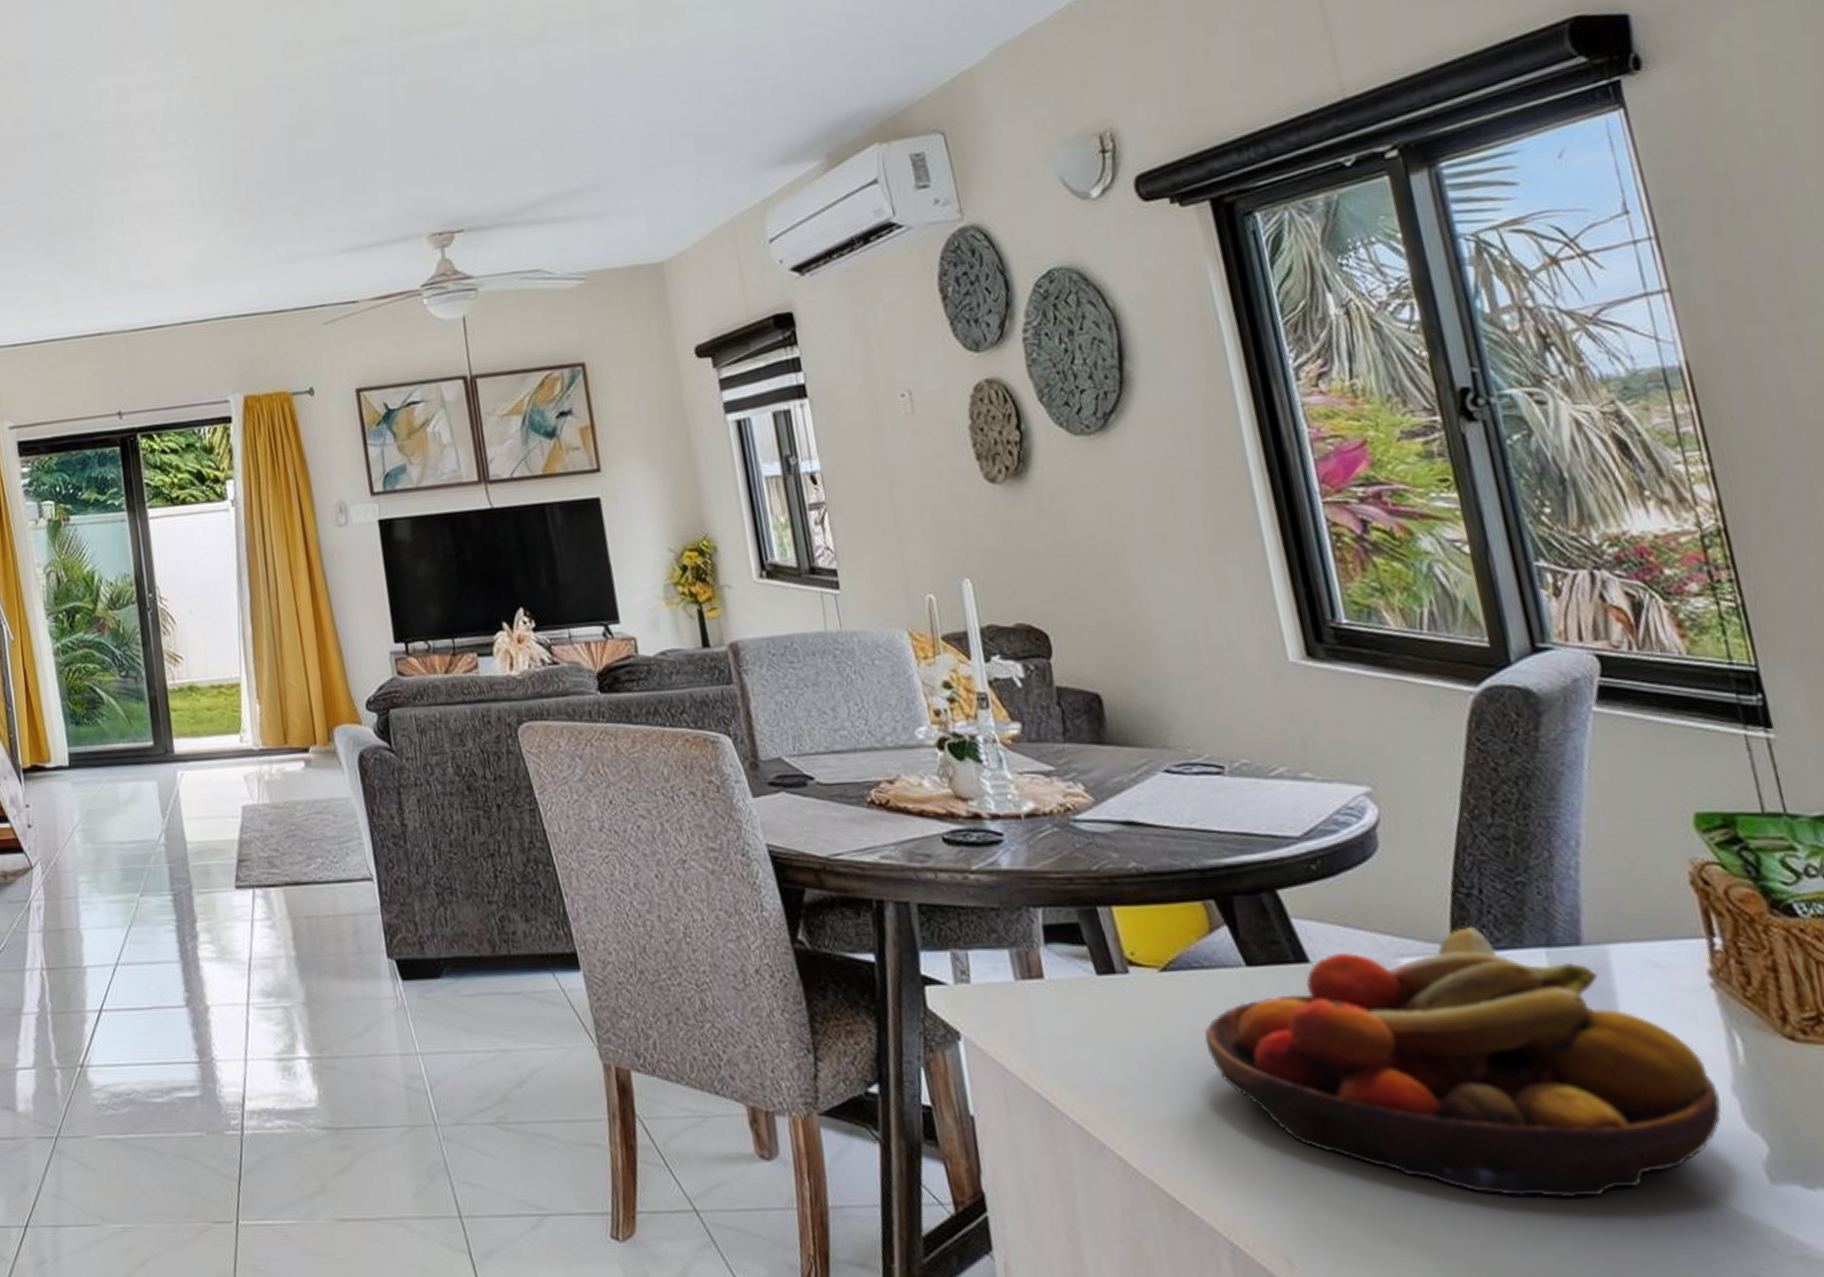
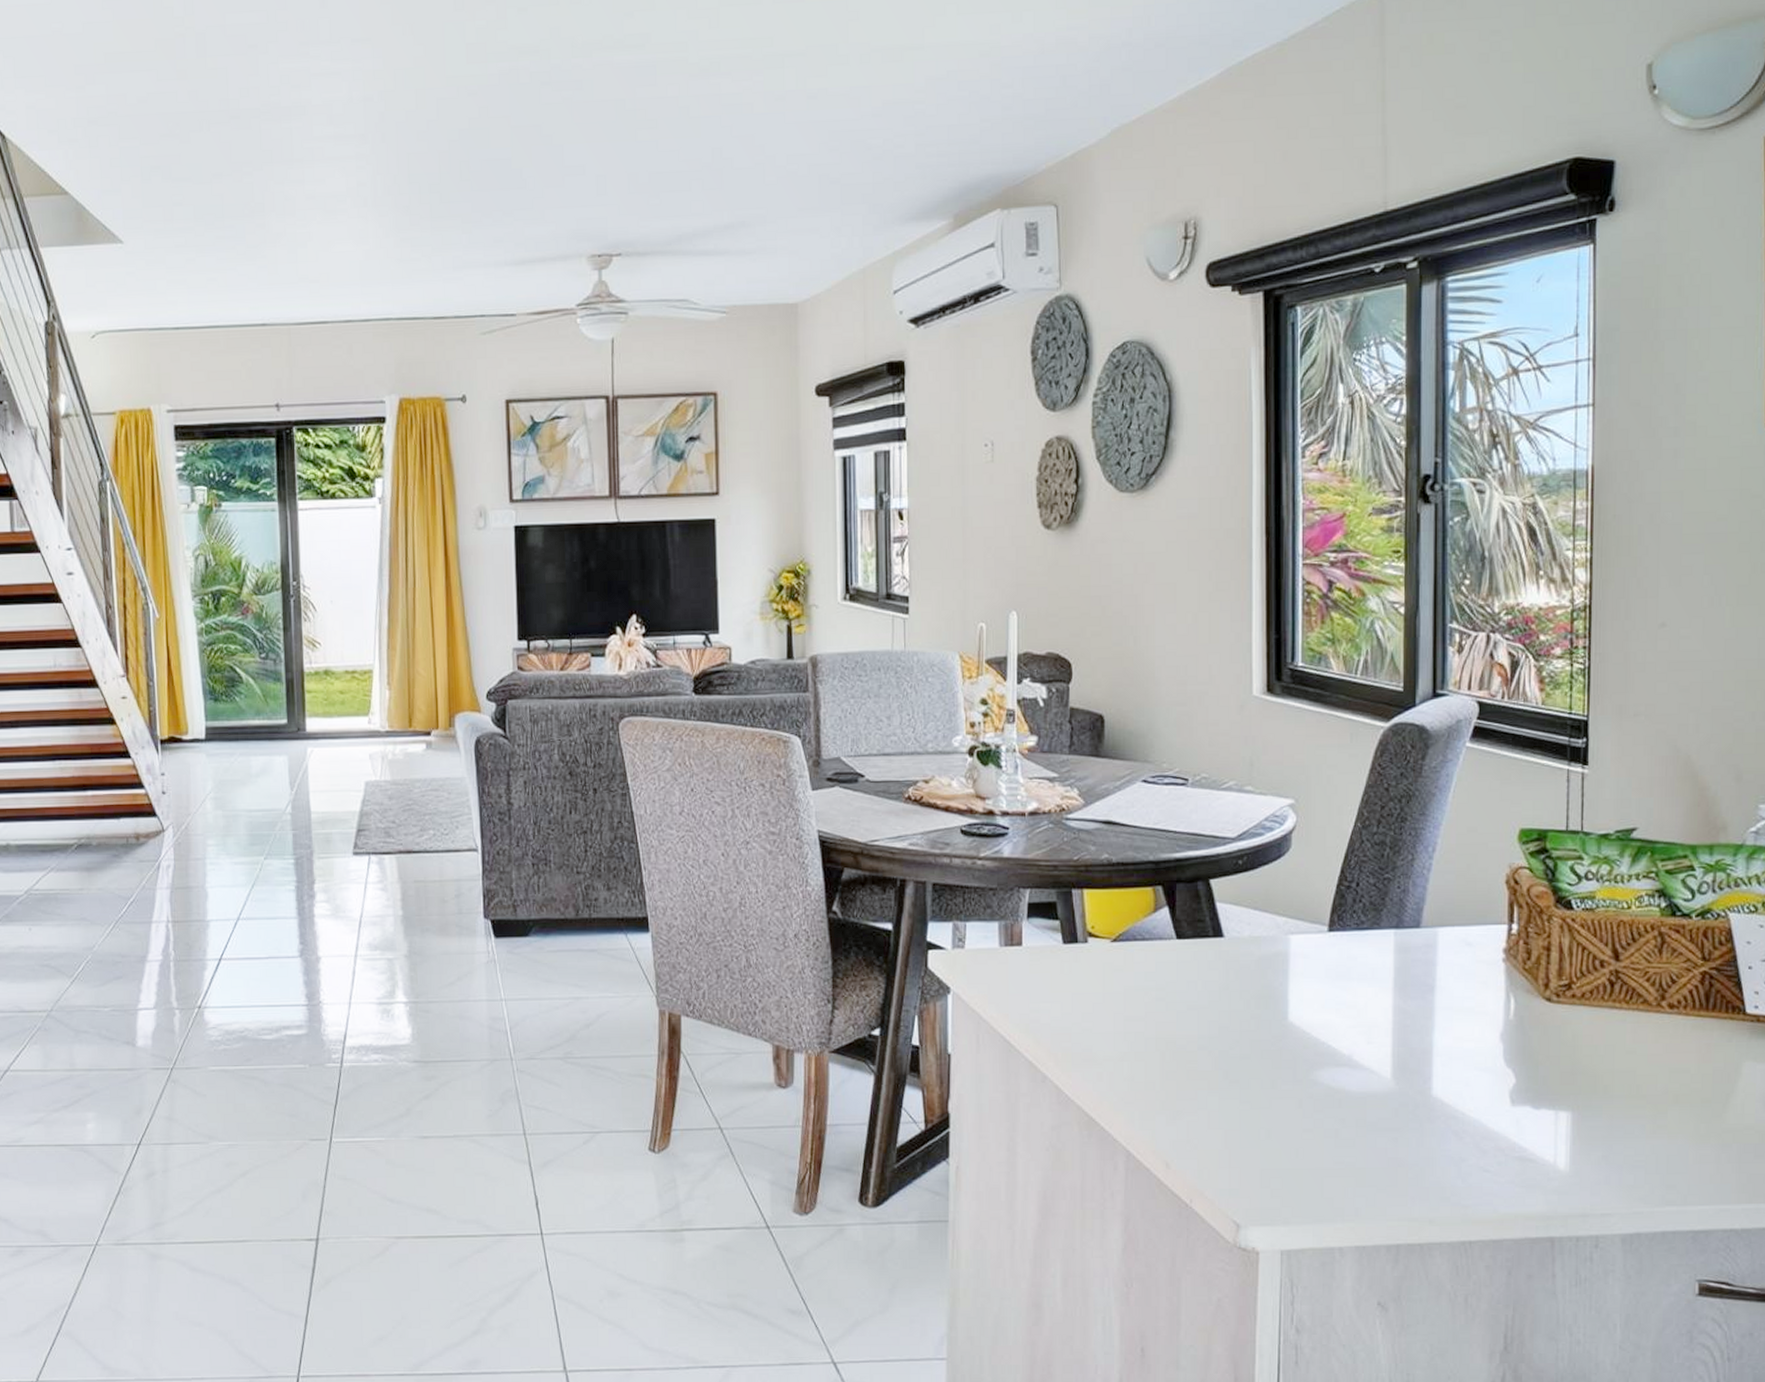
fruit bowl: present [1205,926,1721,1198] -> none [1135,911,1491,1116]

